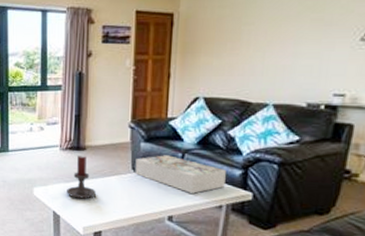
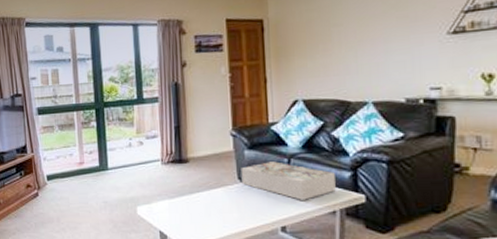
candle holder: present [67,156,97,200] -> none [172,169,204,215]

